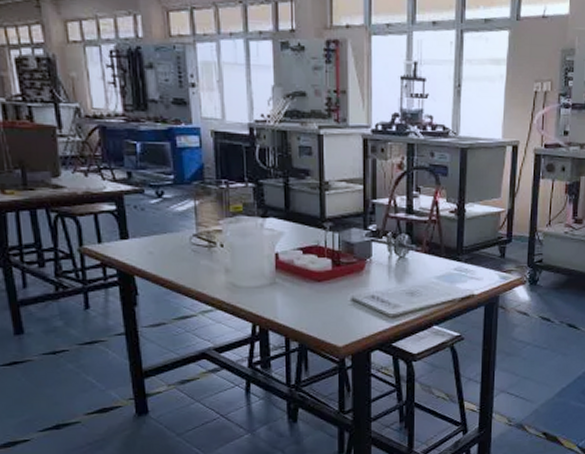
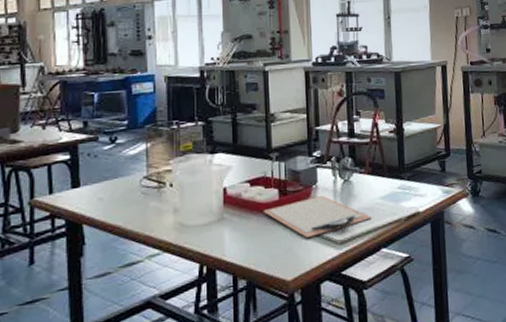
clipboard: none [315,269,425,310] -> present [263,195,372,239]

